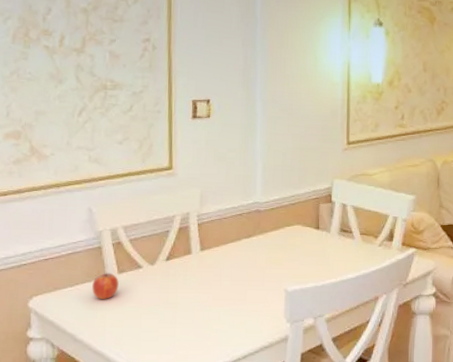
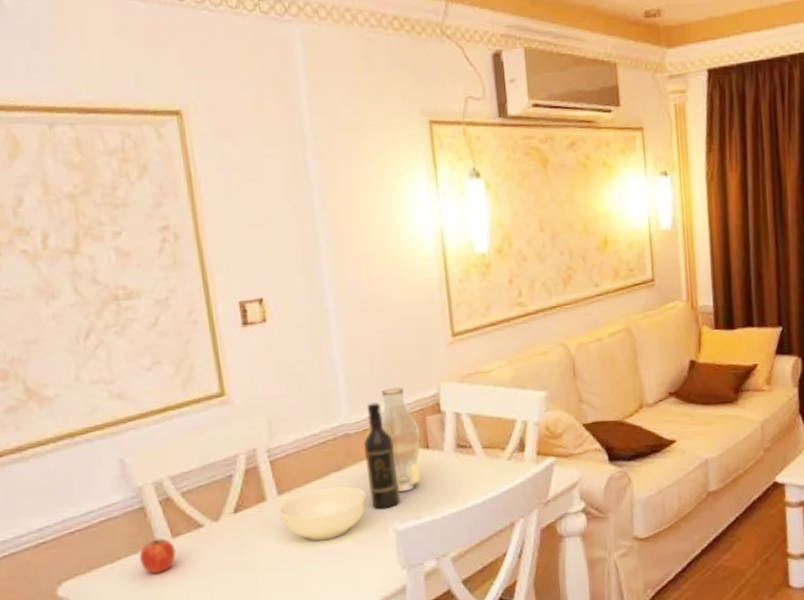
bowl: none [199,249,268,291] -> present [279,485,367,541]
wine bottle: none [269,188,293,273] -> present [364,402,400,510]
vase: none [285,178,314,260] -> present [380,387,421,491]

